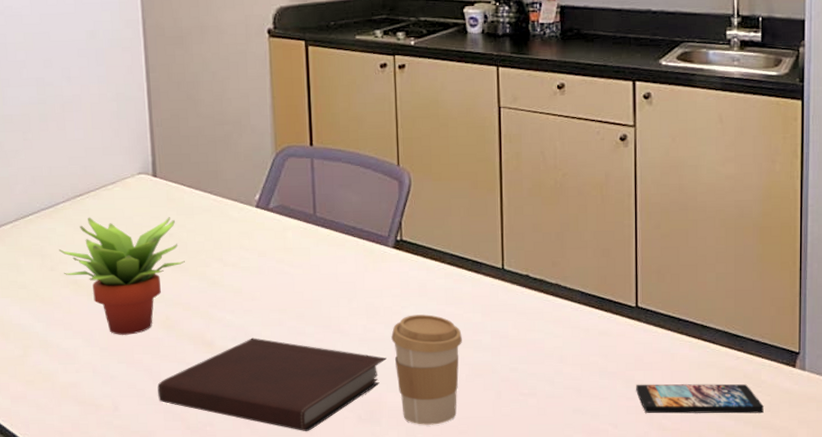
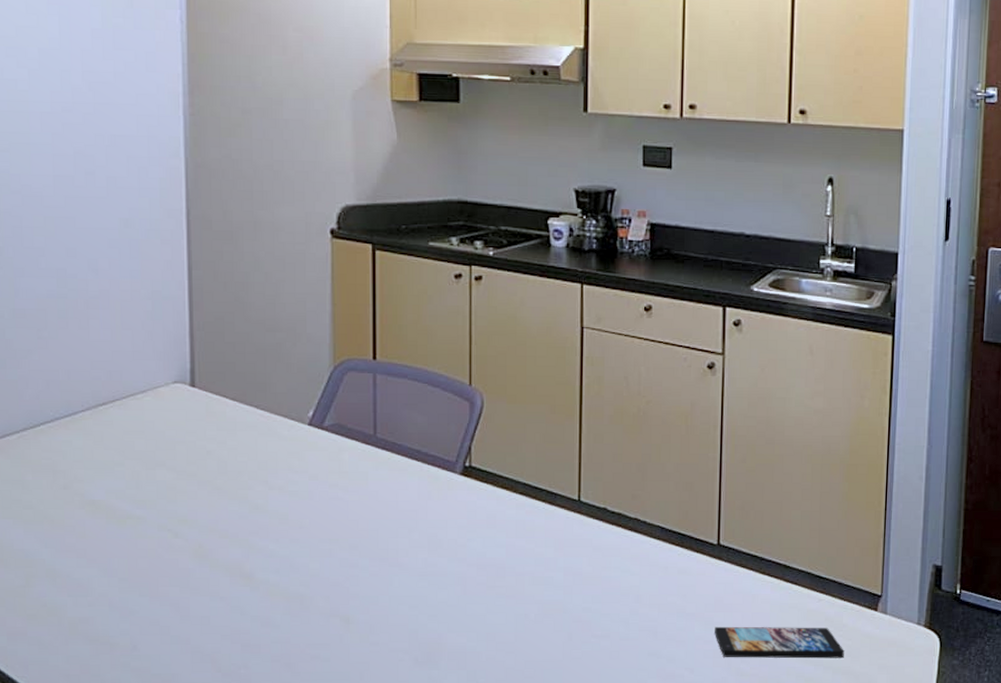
succulent plant: present [59,217,185,335] -> none [74,429,224,564]
notebook: present [157,338,387,431] -> none [185,570,449,675]
coffee cup: present [391,314,462,425] -> none [455,548,532,669]

